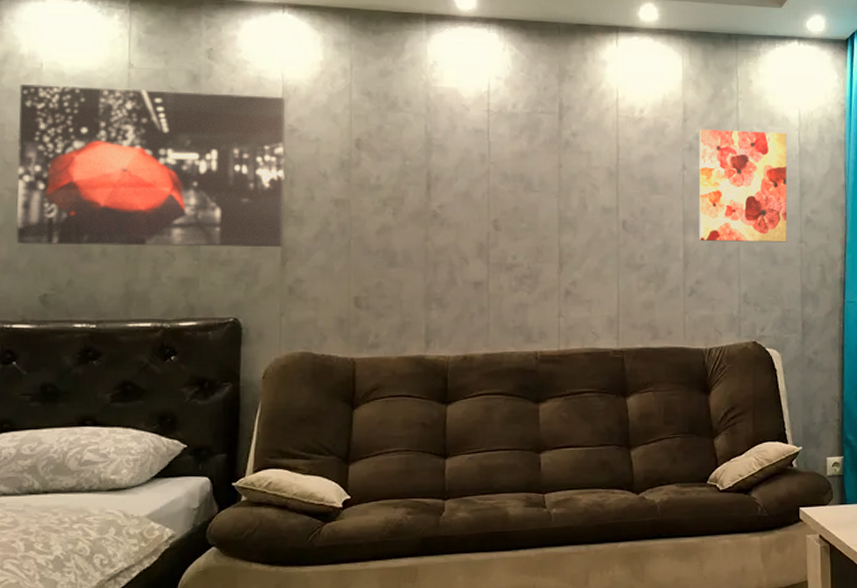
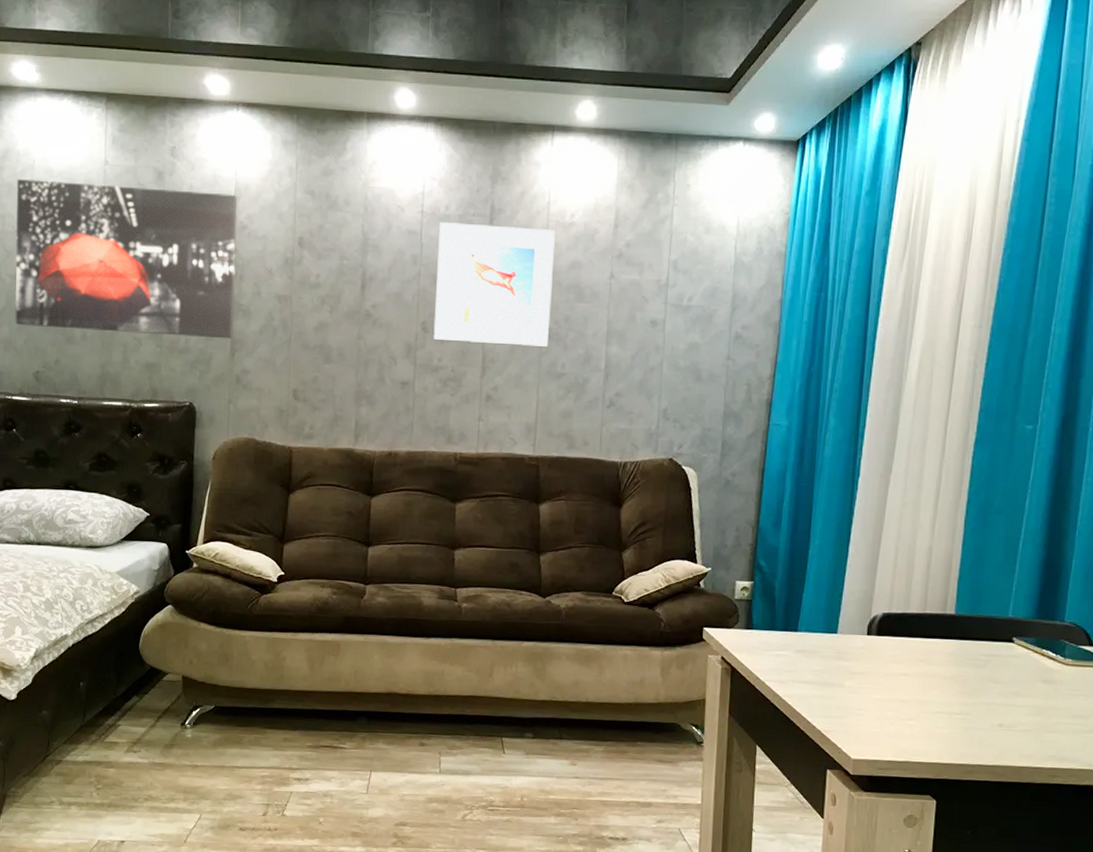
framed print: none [506,120,626,239] -> present [433,222,556,347]
wall art: present [699,129,787,243] -> none [622,236,723,358]

